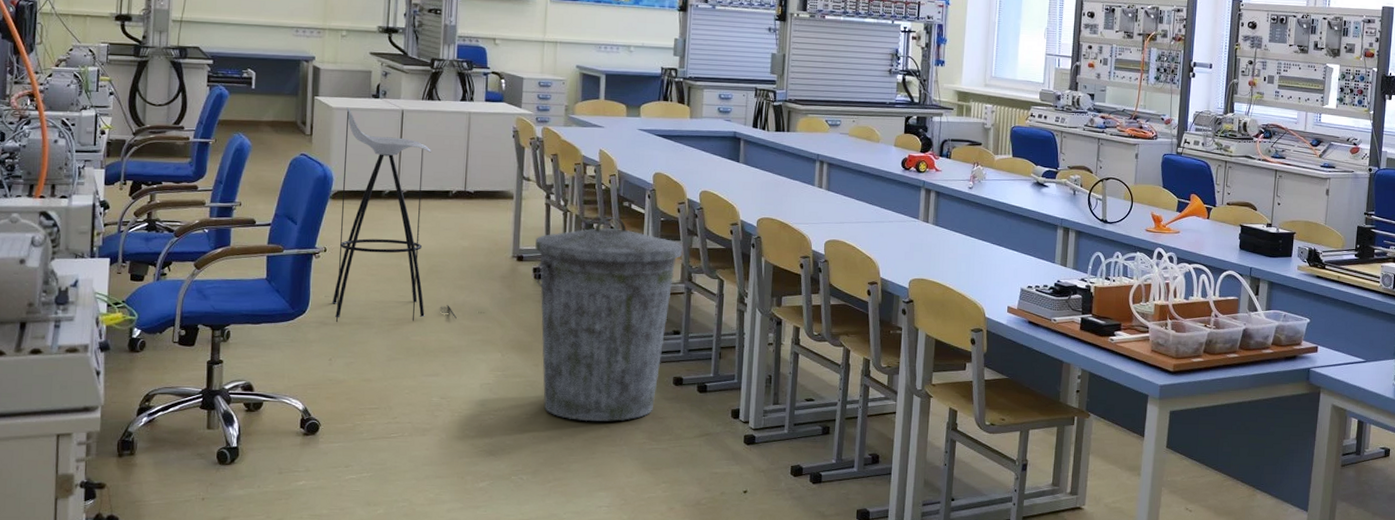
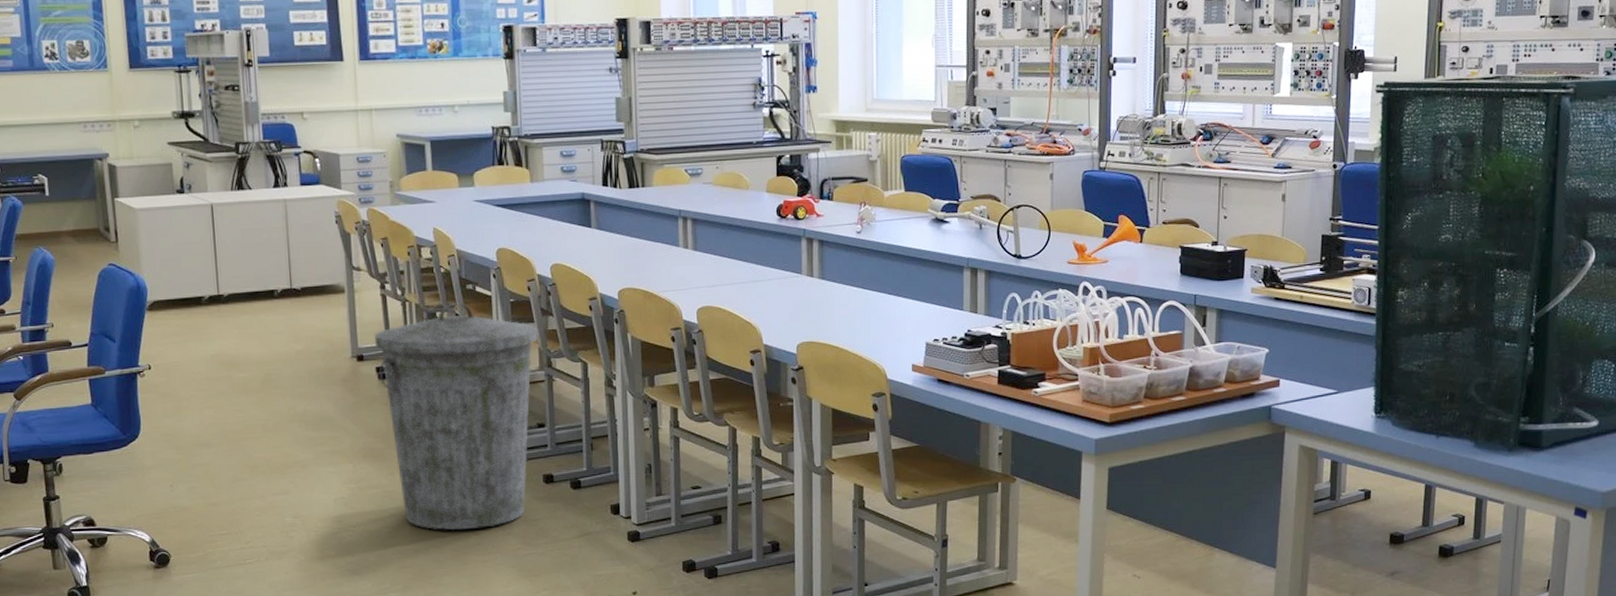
stool: present [324,107,484,323] -> none [150,207,328,446]

